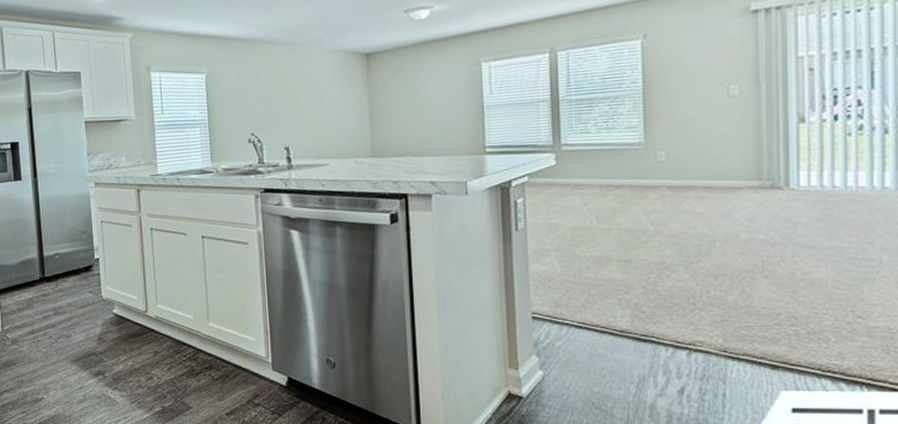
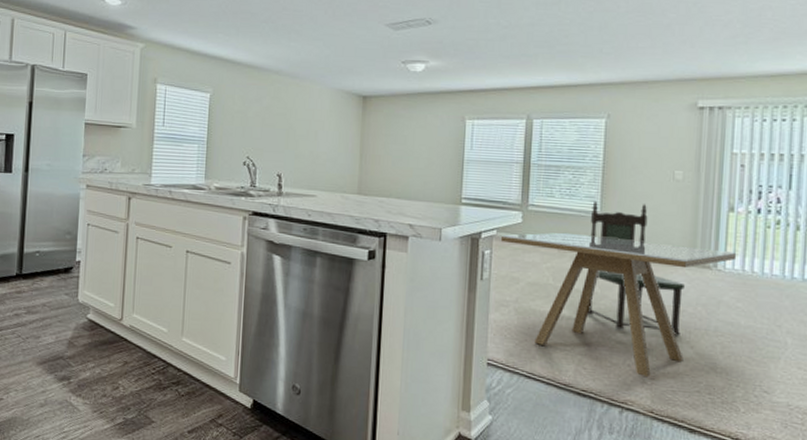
dining table: none [533,167,812,314] -> present [500,232,737,377]
dining chair: none [634,127,752,266] -> present [587,201,685,336]

